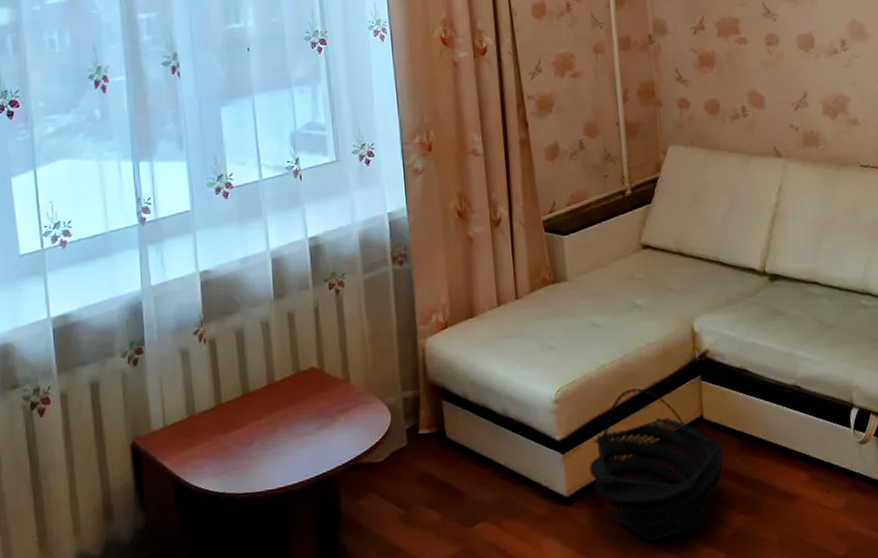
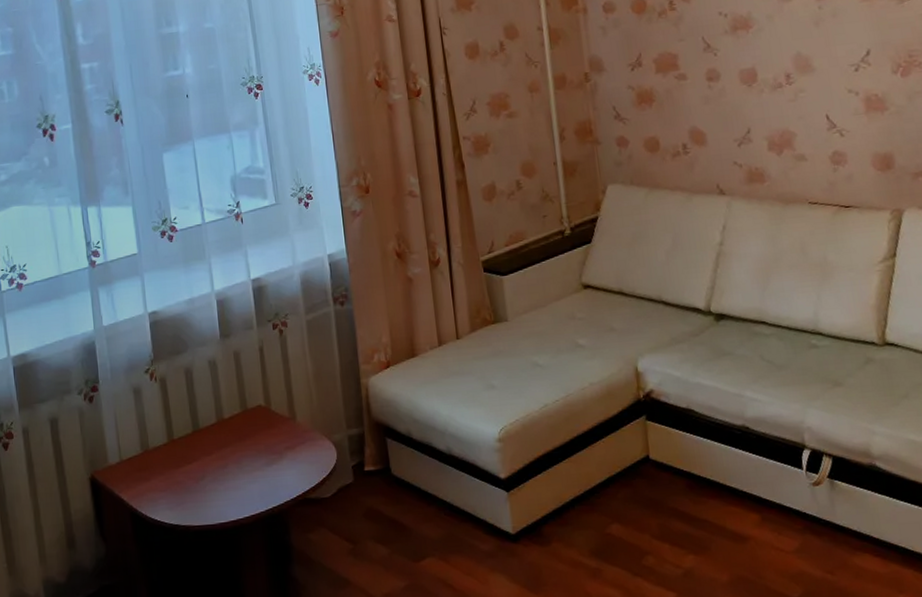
basket: present [589,388,724,541] -> none [534,428,672,579]

